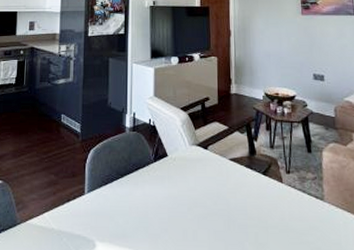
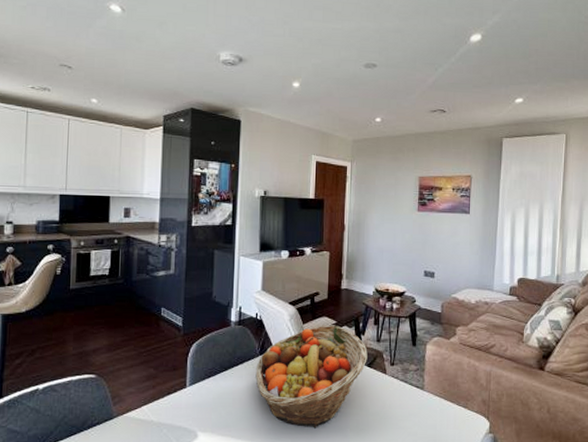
fruit basket: none [151,130,262,241] -> present [255,325,368,428]

